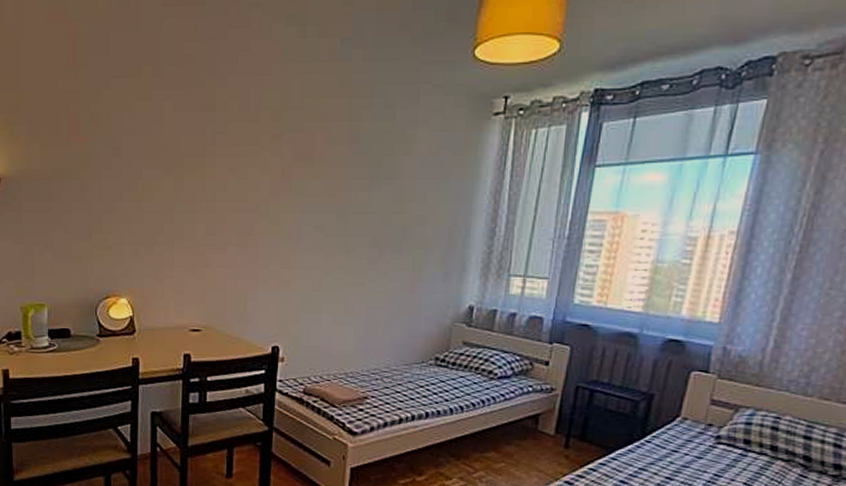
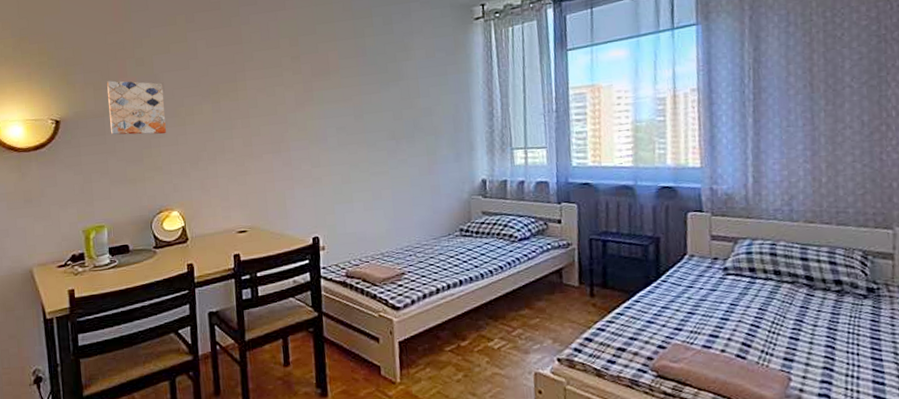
wall art: none [56,137,121,209] -> present [107,80,166,135]

